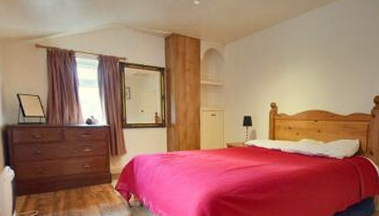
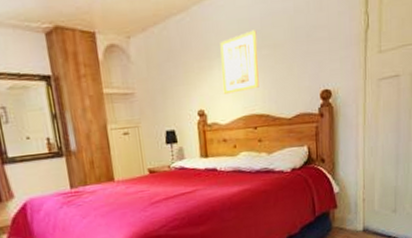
wall art: none [292,45,324,92] -> present [220,30,259,94]

